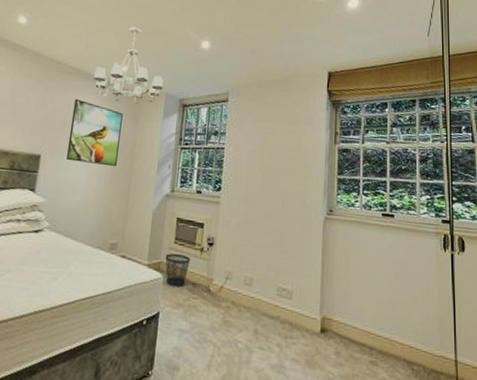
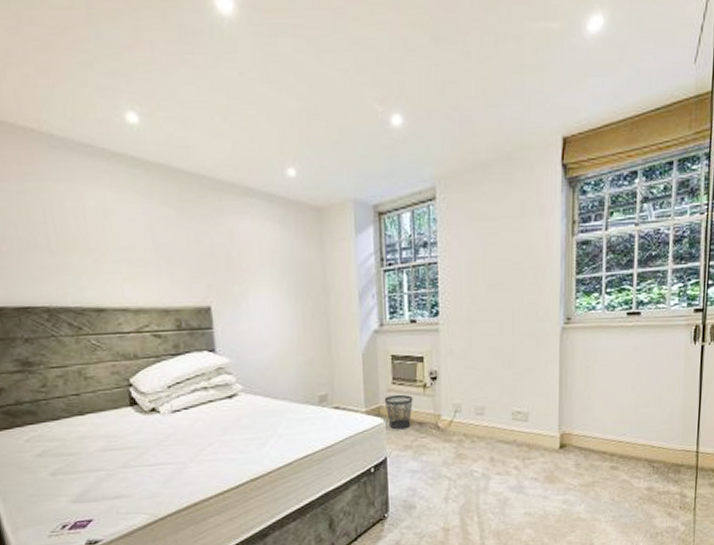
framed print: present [65,98,123,167] -> none [235,225,308,308]
chandelier: present [93,26,164,105] -> none [252,106,350,222]

